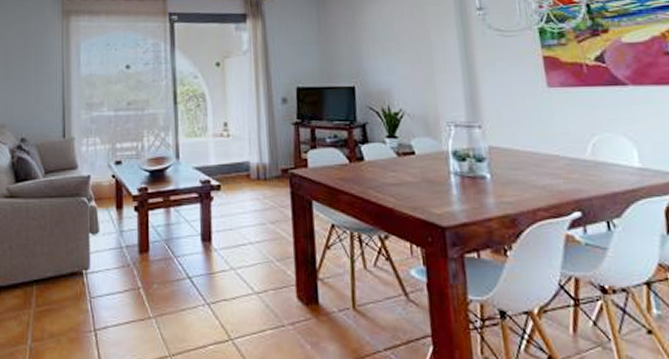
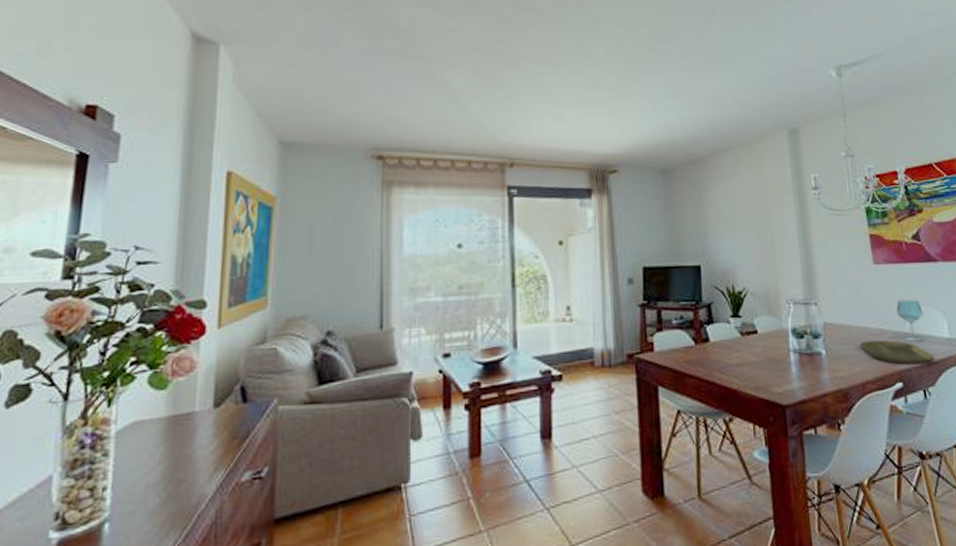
placemat: none [530,166,620,194] -> present [859,340,933,365]
wine glass: none [574,125,609,170] -> present [896,299,924,342]

